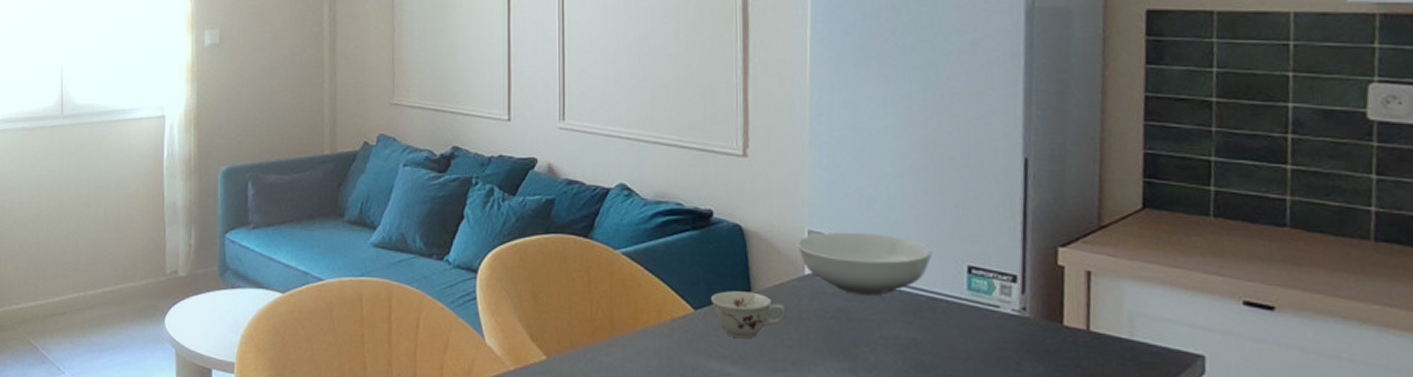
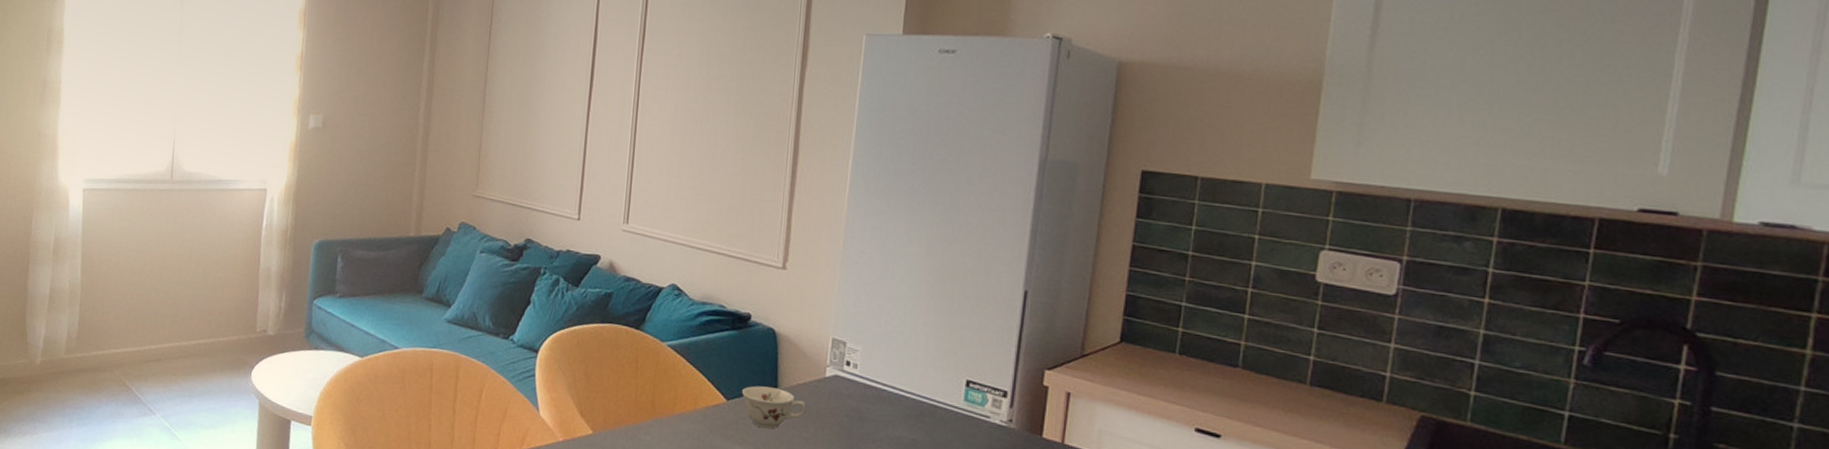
bowl: present [796,232,932,297] -> none [821,341,938,401]

